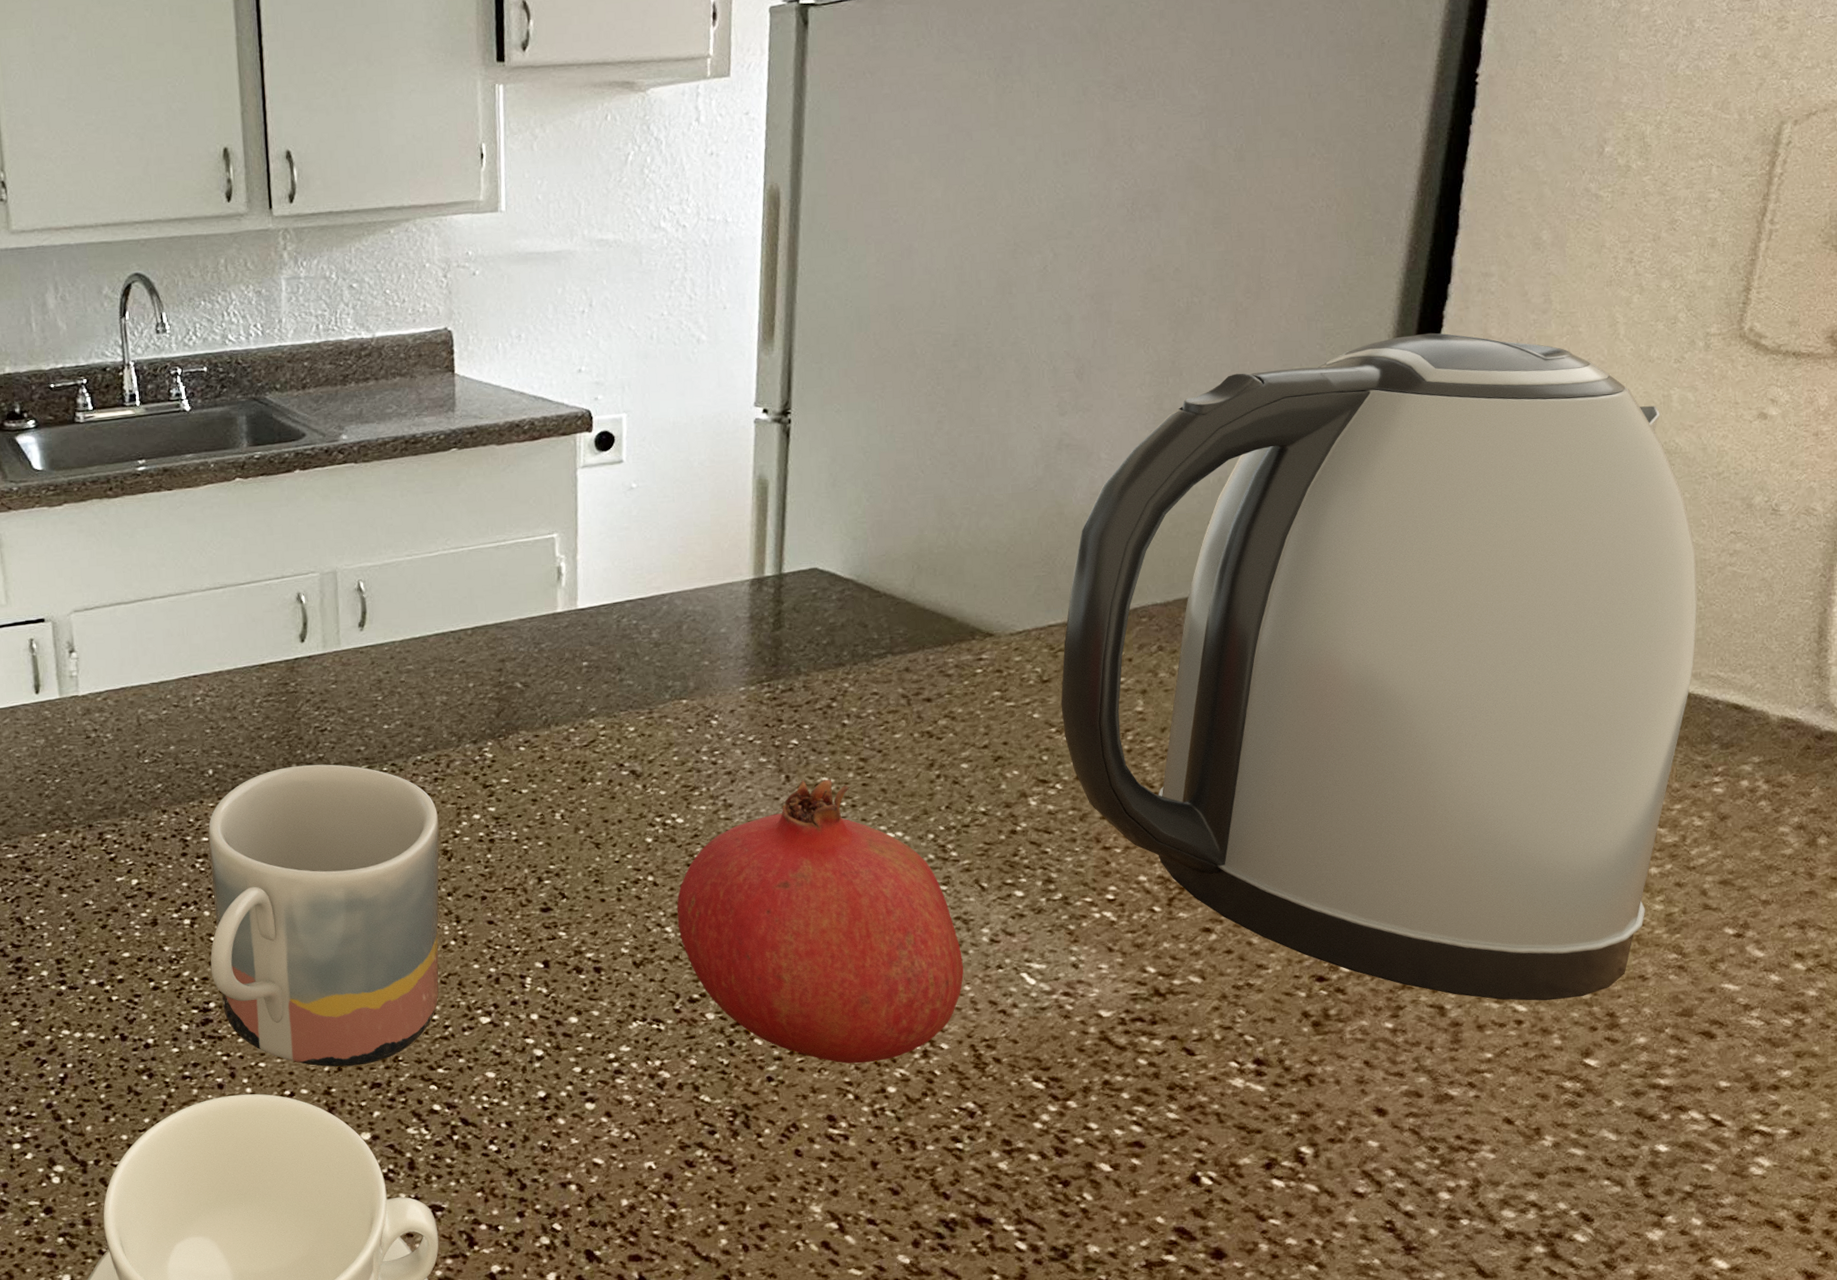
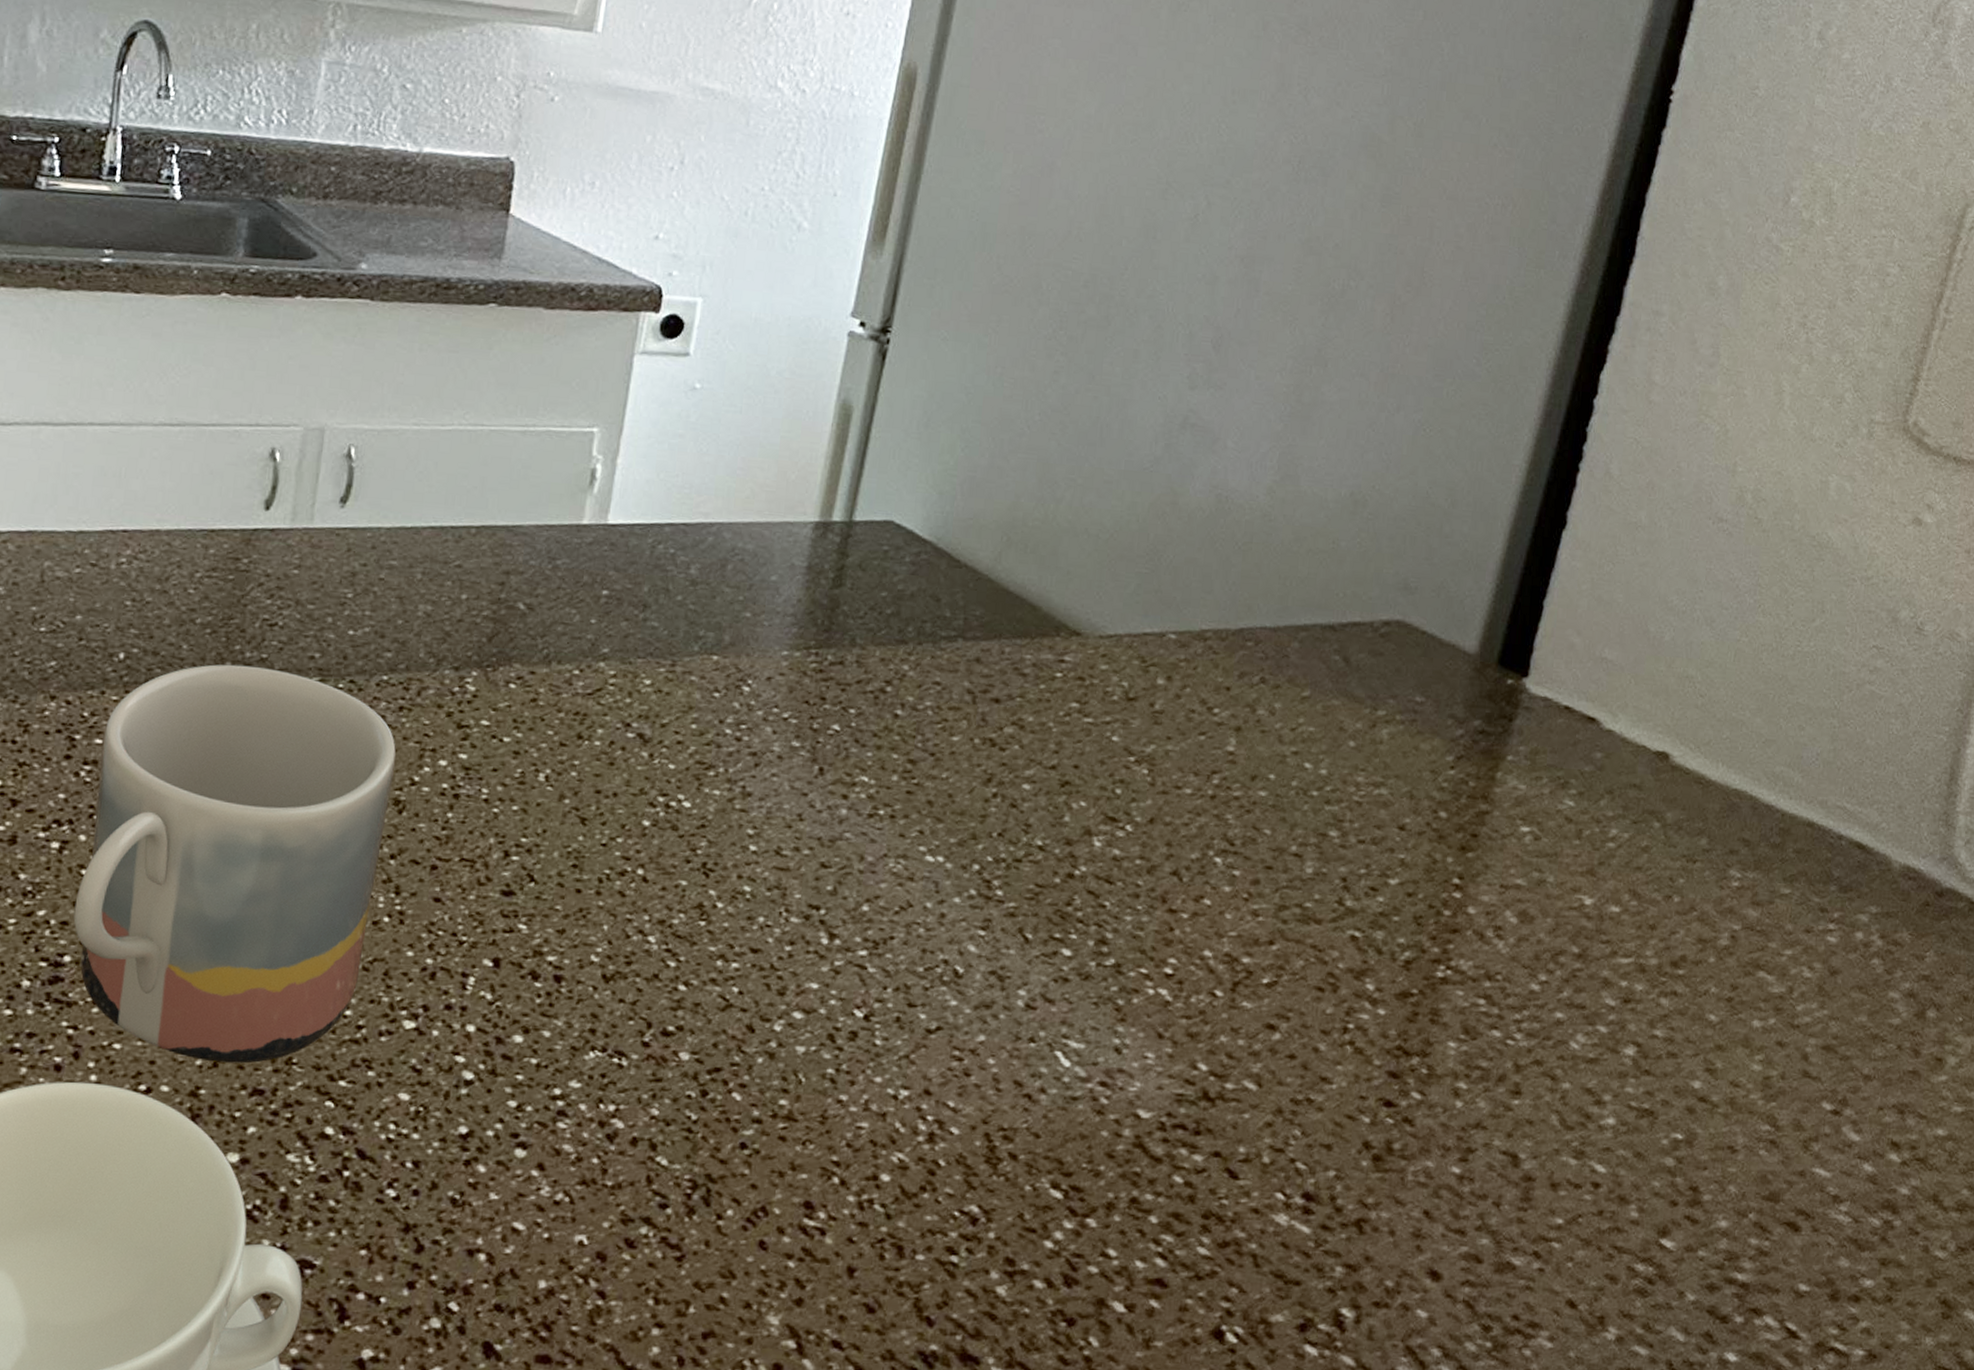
fruit: present [676,779,964,1064] -> none [663,774,991,1140]
kettle: present [1060,332,1698,1001] -> none [1143,365,1836,1164]

